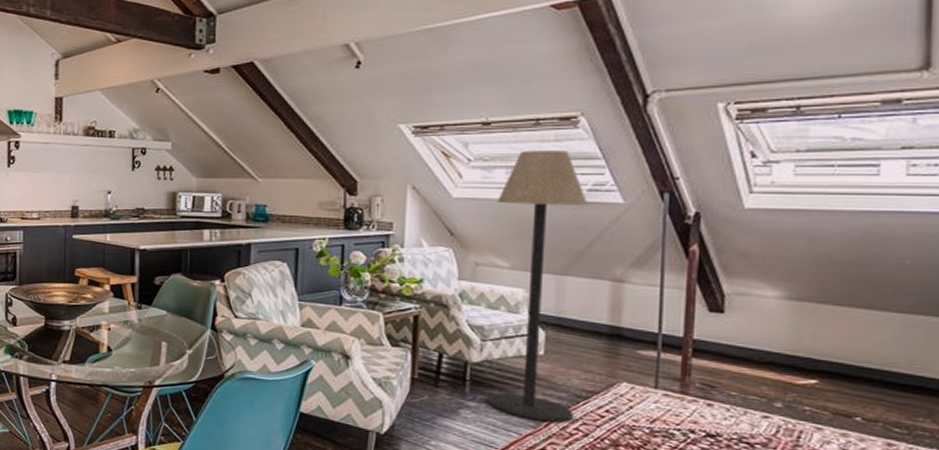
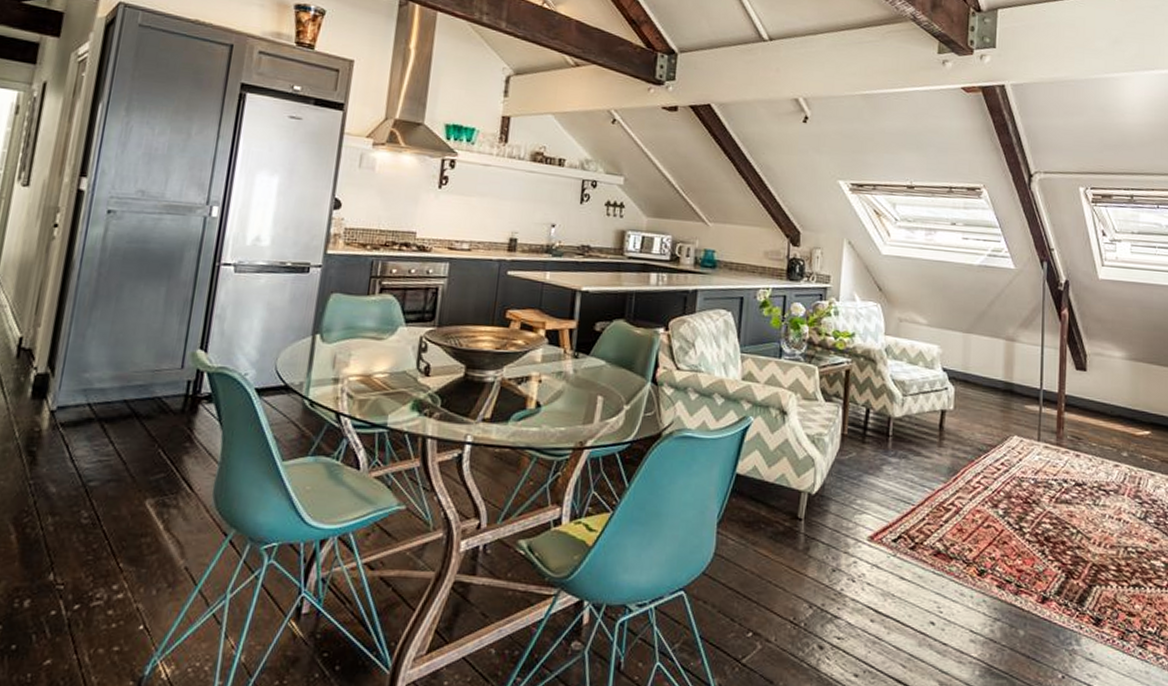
floor lamp: present [487,151,589,423] -> none [907,215,989,476]

